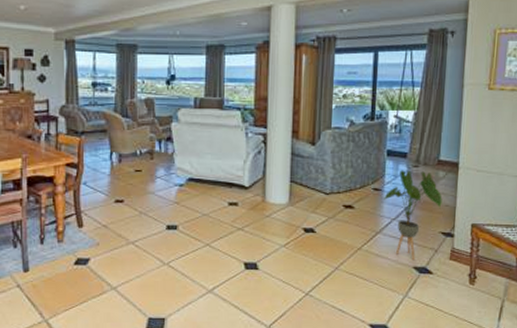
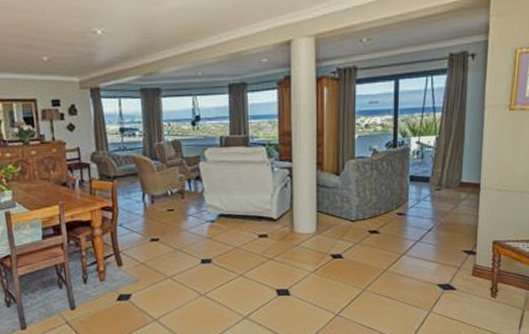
house plant: present [384,170,443,259] -> none [408,194,465,278]

